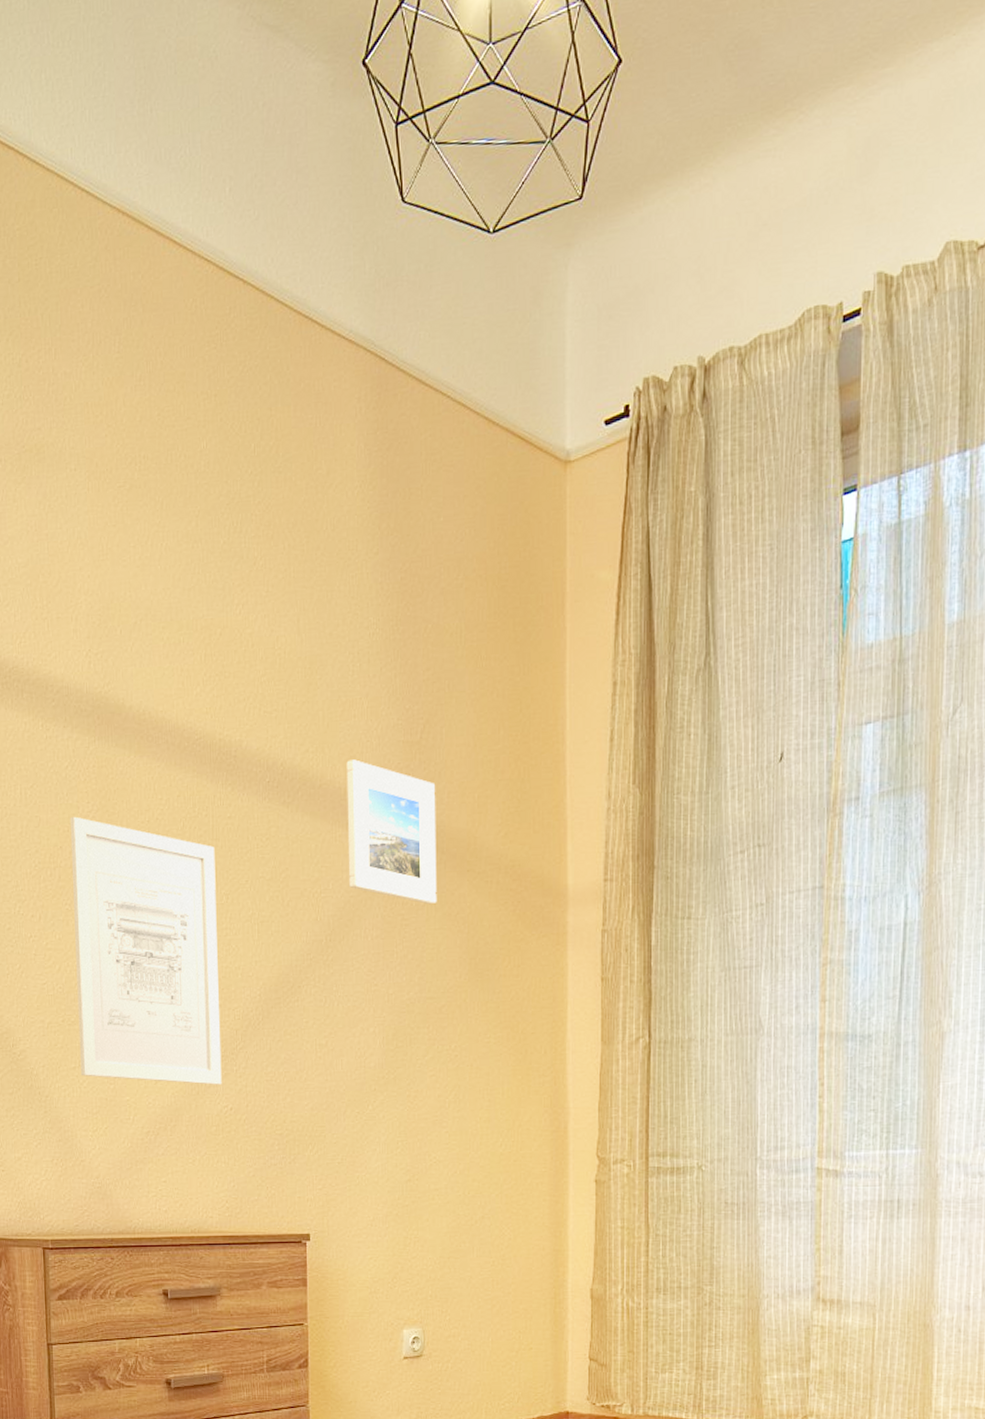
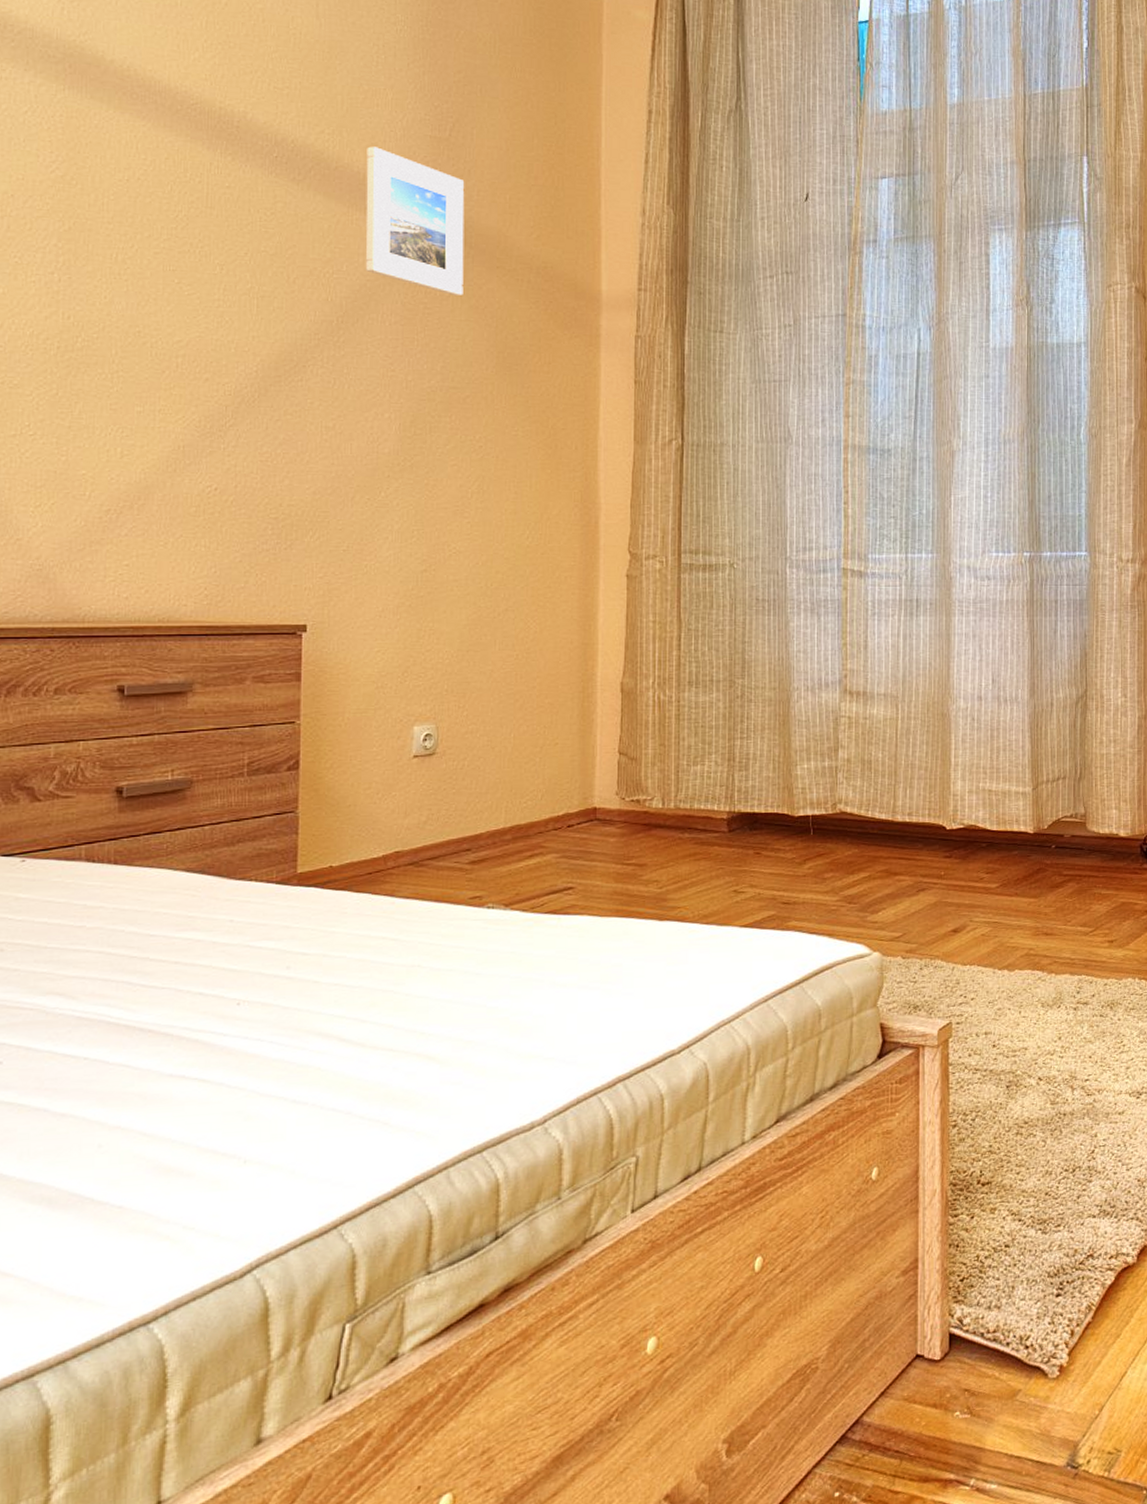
wall art: present [70,816,222,1085] -> none [22,164,209,463]

